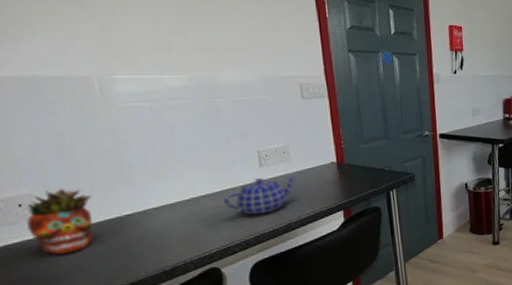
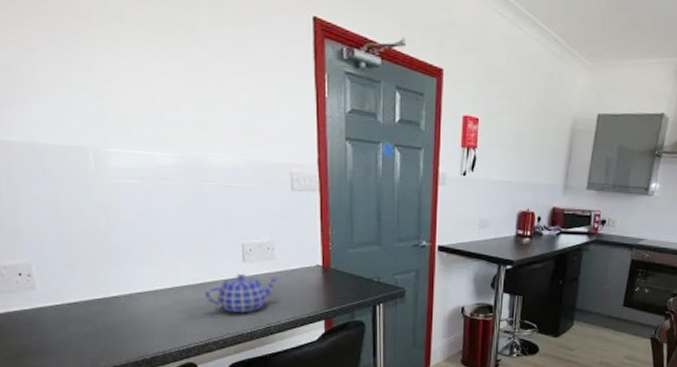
succulent planter: present [26,188,94,255] -> none [25,261,83,329]

